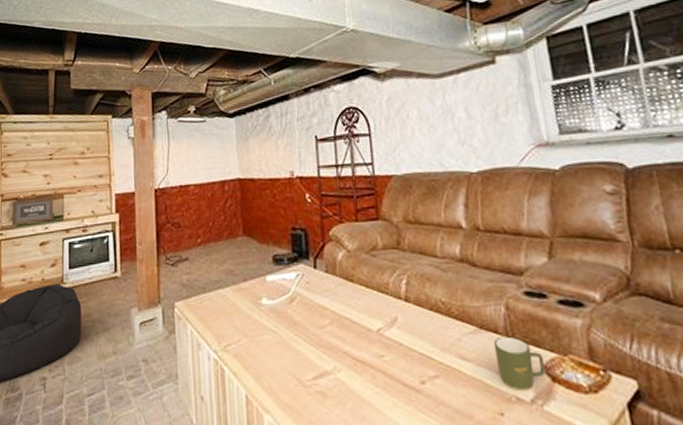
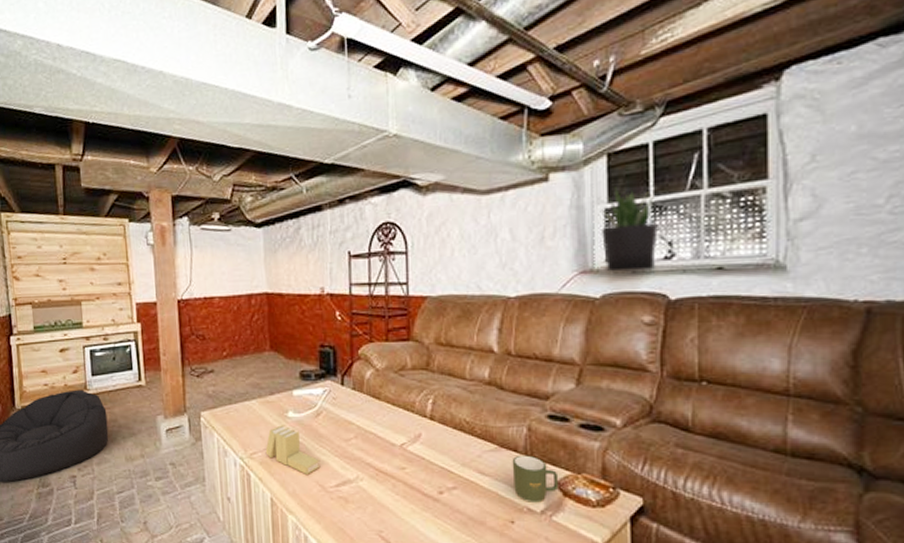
picture frame: present [12,197,53,226] -> none [27,303,72,332]
books: none [239,313,297,368] -> present [265,425,321,476]
planter: none [546,65,608,145] -> present [600,187,658,272]

